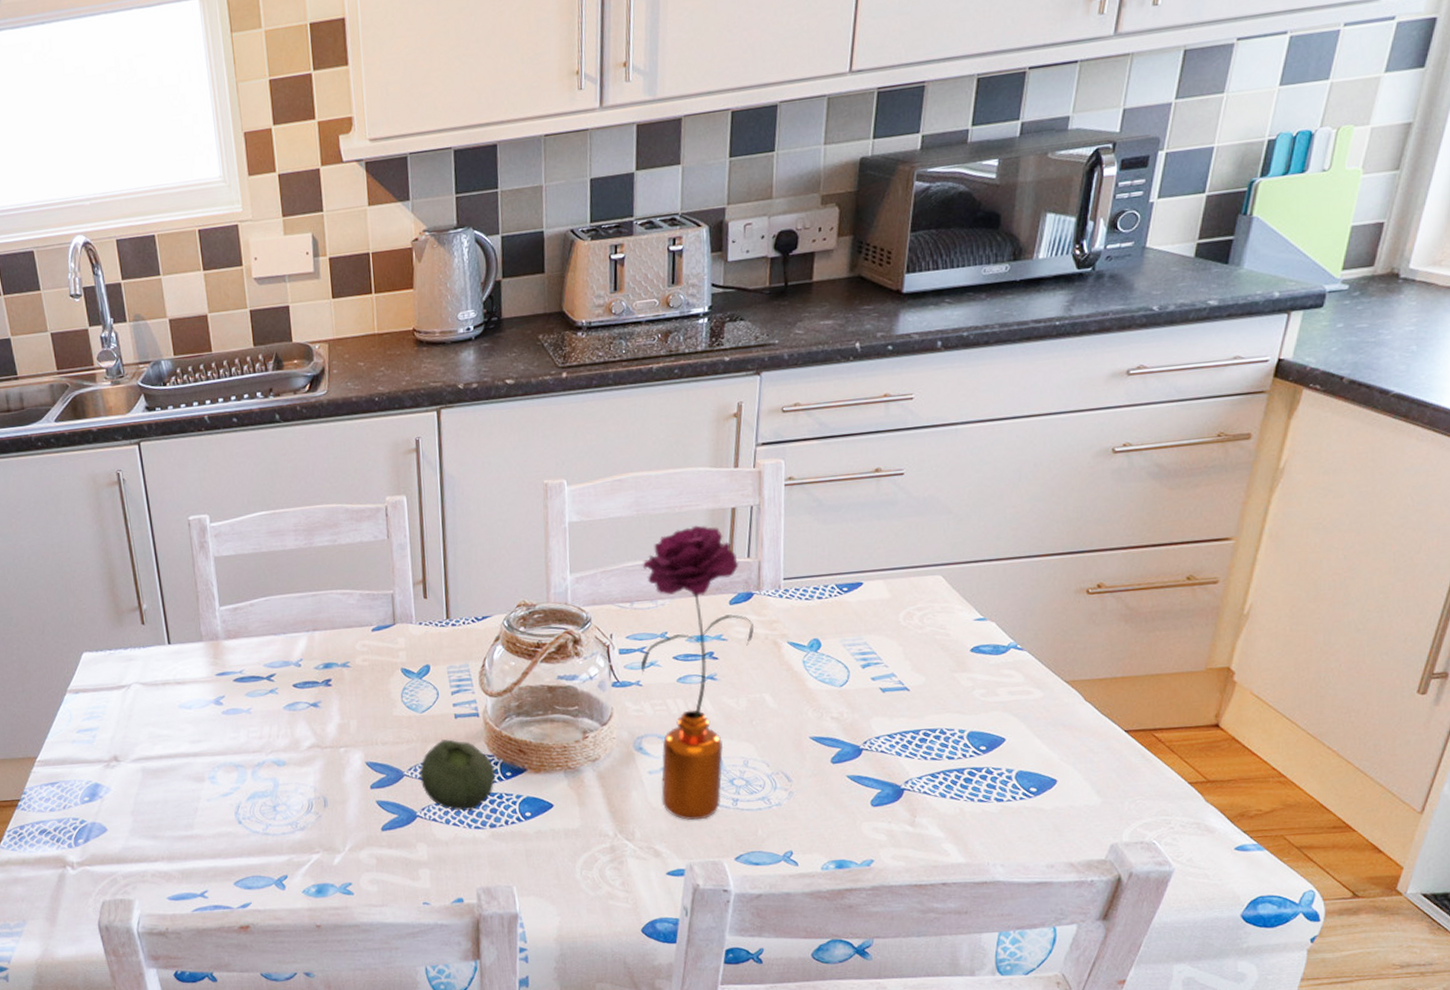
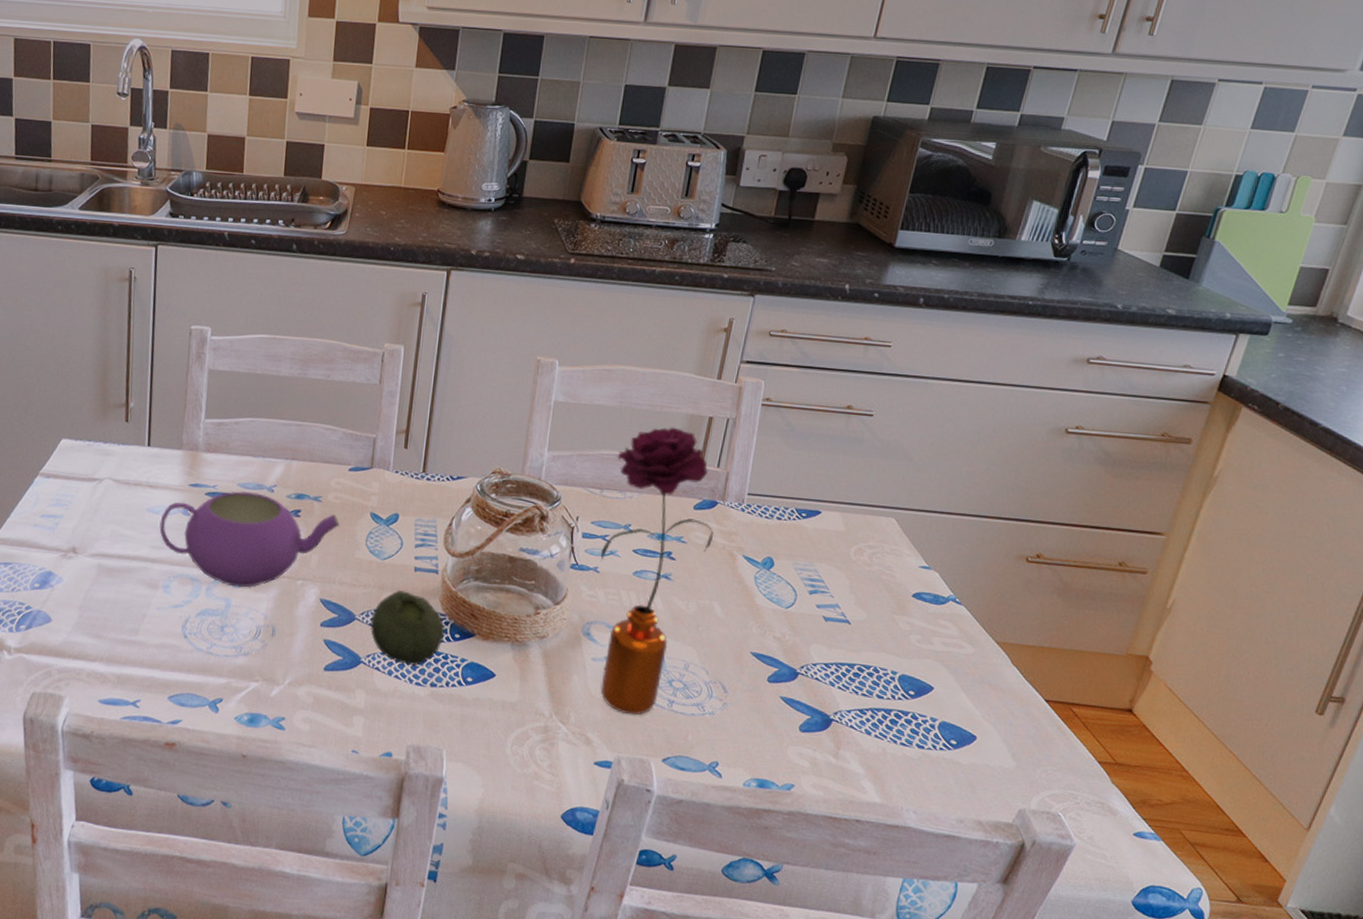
teapot: none [194,669,372,766] -> present [159,490,339,588]

